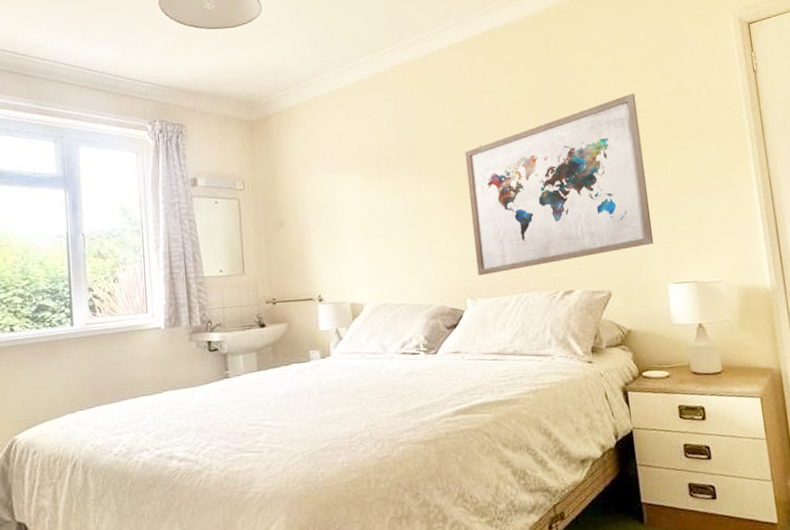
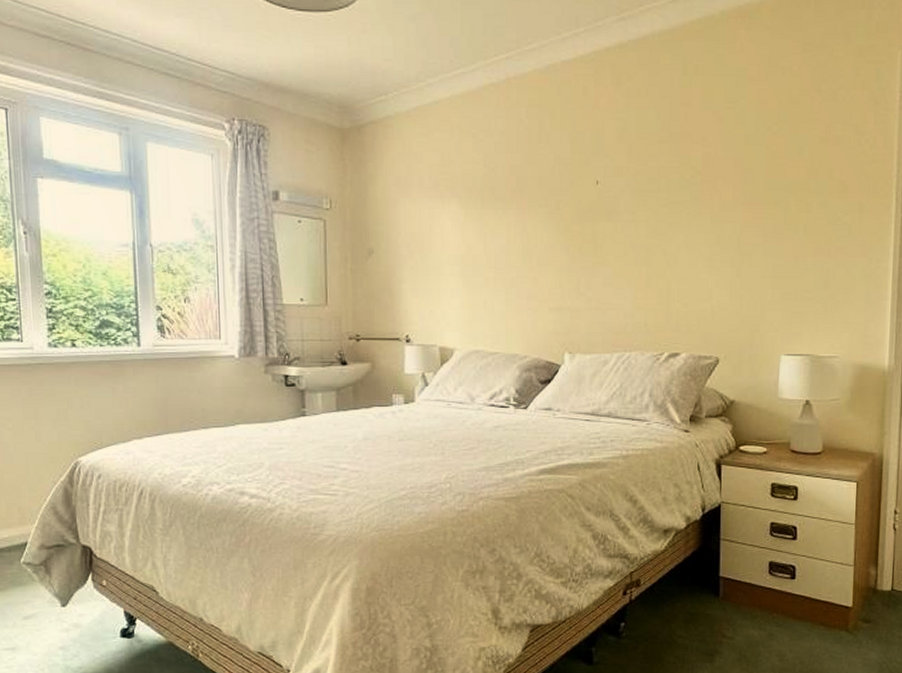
wall art: present [465,93,654,276] -> none [578,134,777,329]

